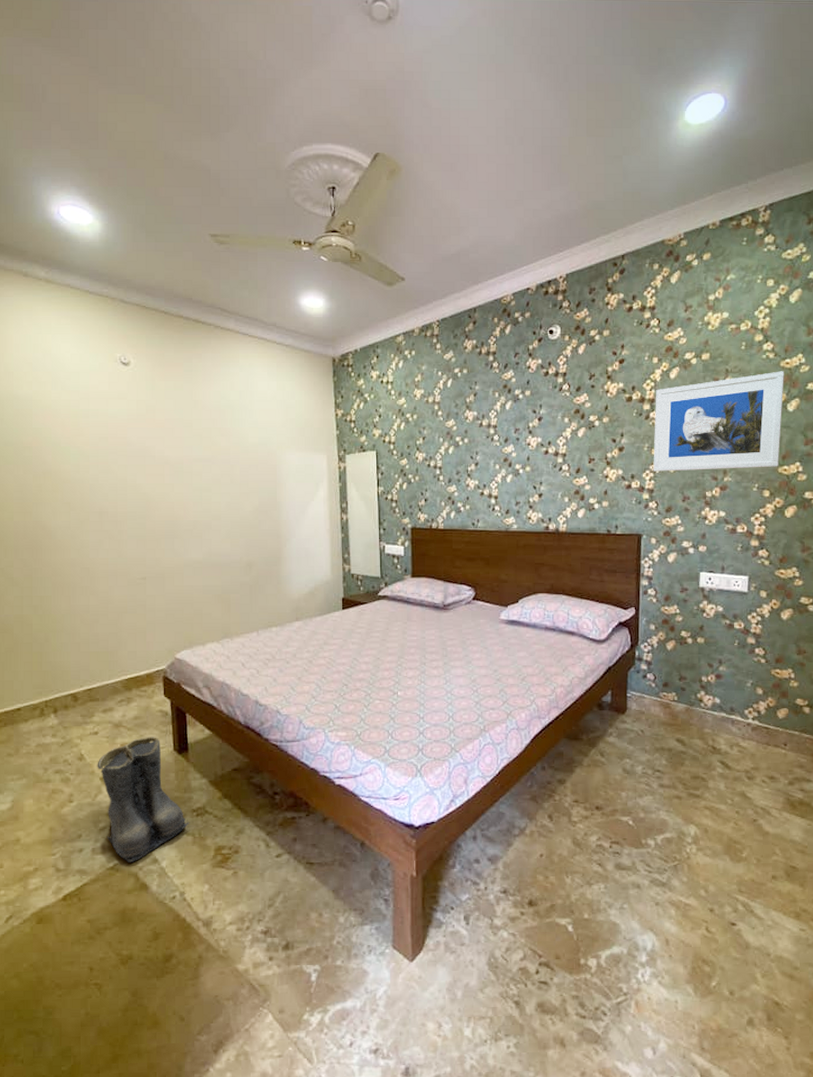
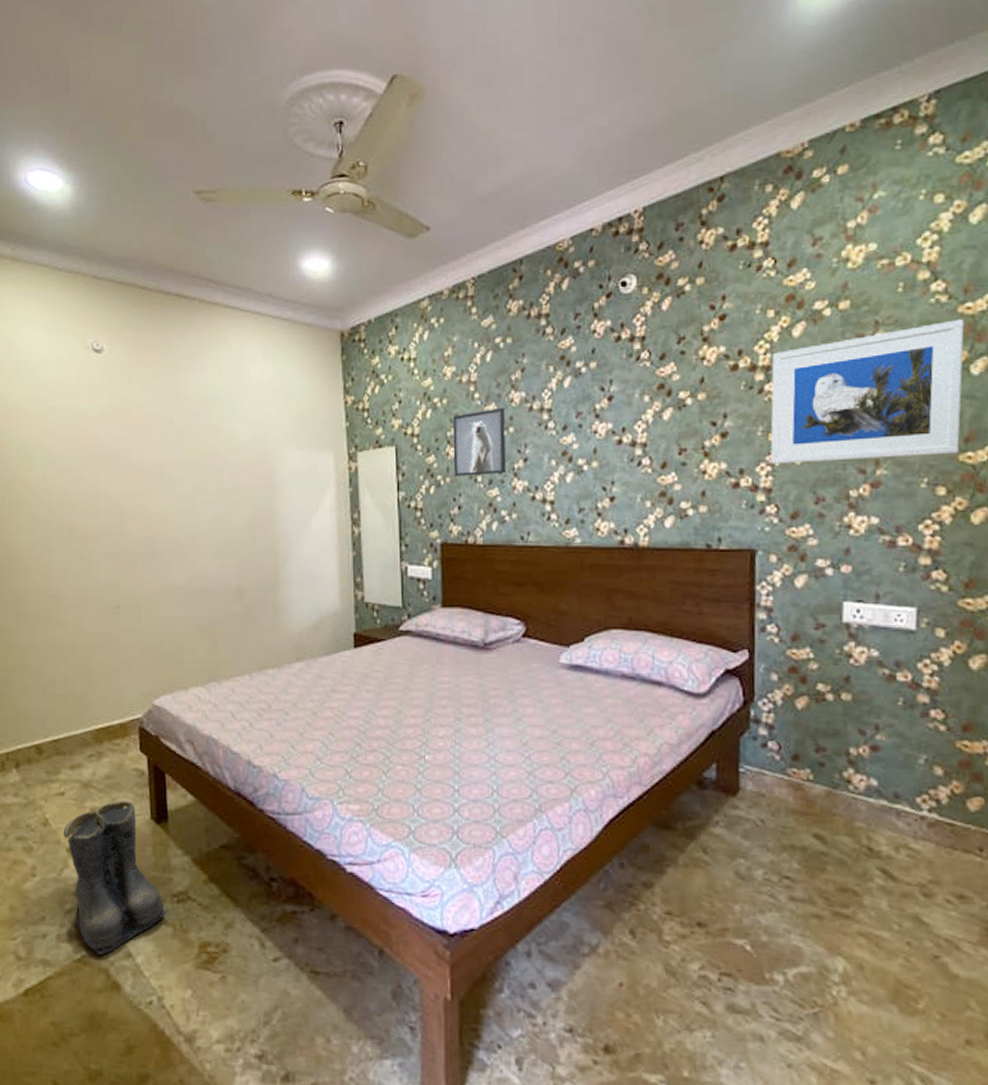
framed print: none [421,423,461,476] -> present [452,407,506,476]

